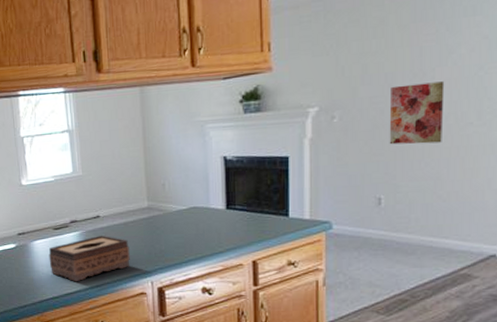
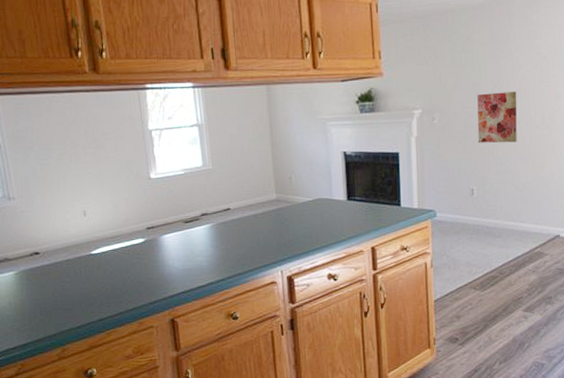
tissue box: present [48,235,130,282] -> none [179,227,260,275]

